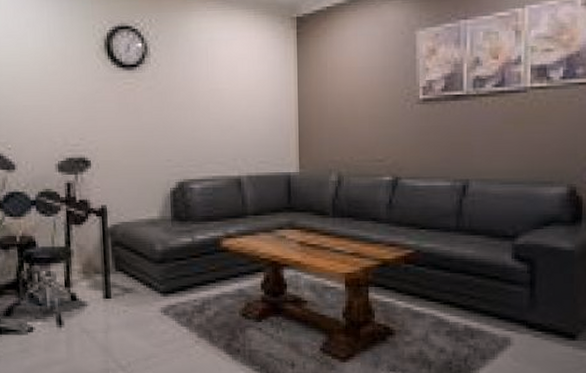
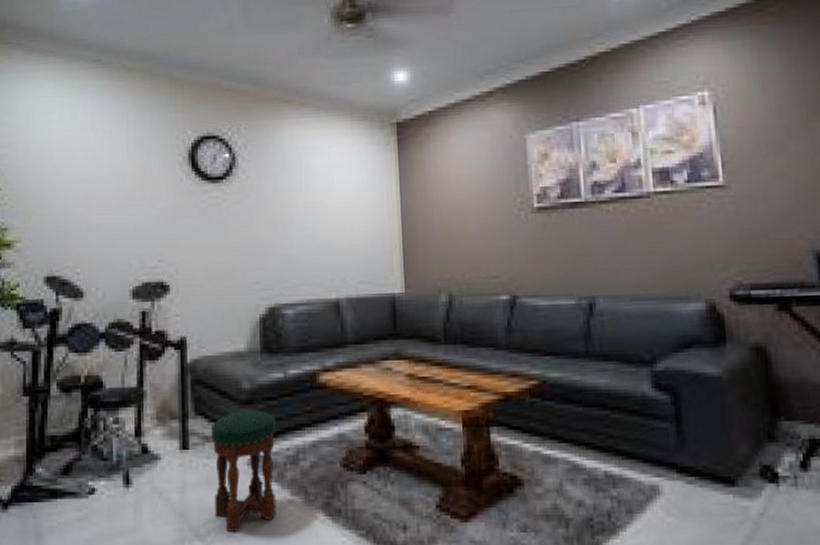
stool: none [129,268,185,365] -> present [210,410,276,533]

